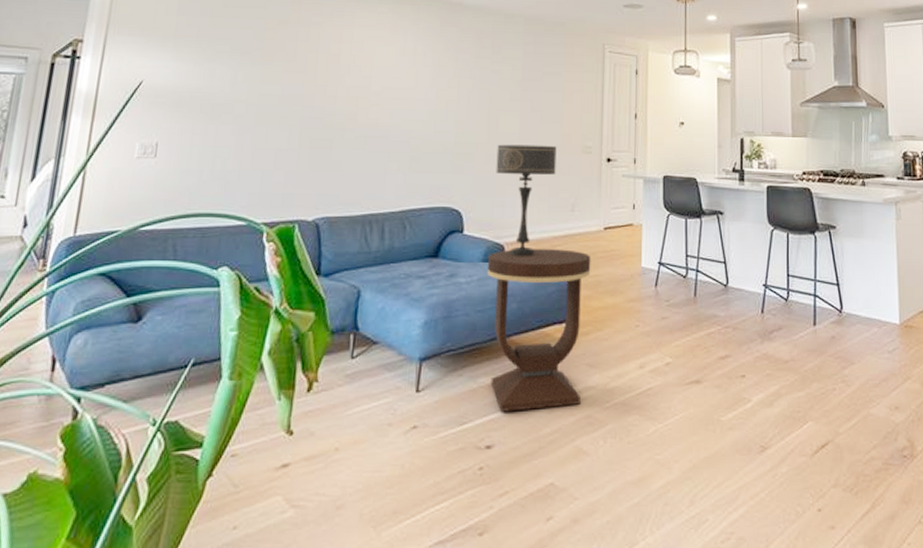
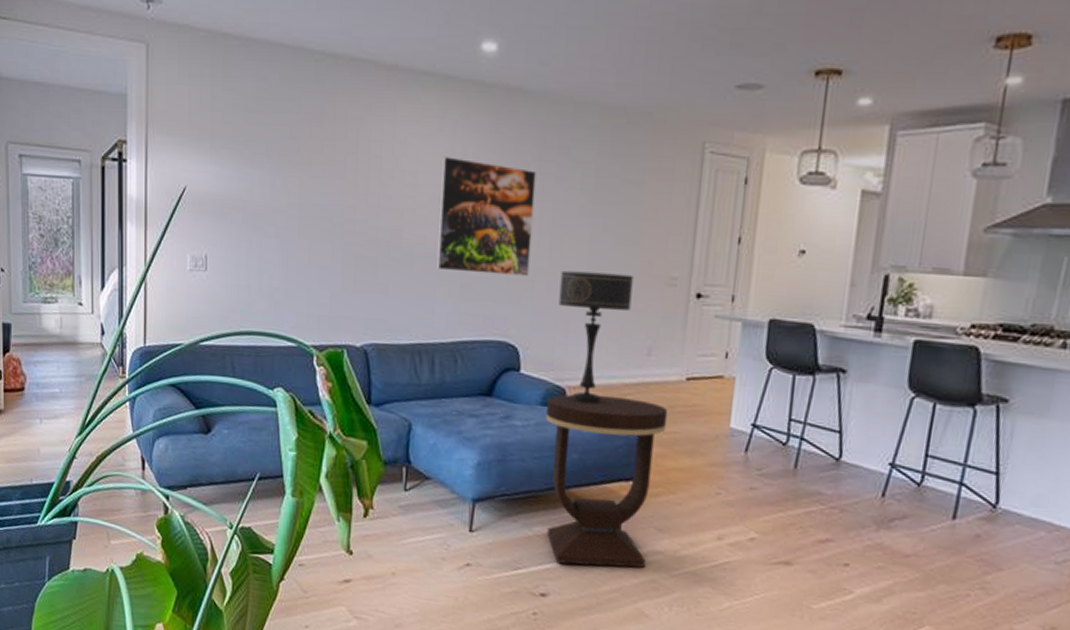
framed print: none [387,54,475,150] -> present [435,157,536,276]

